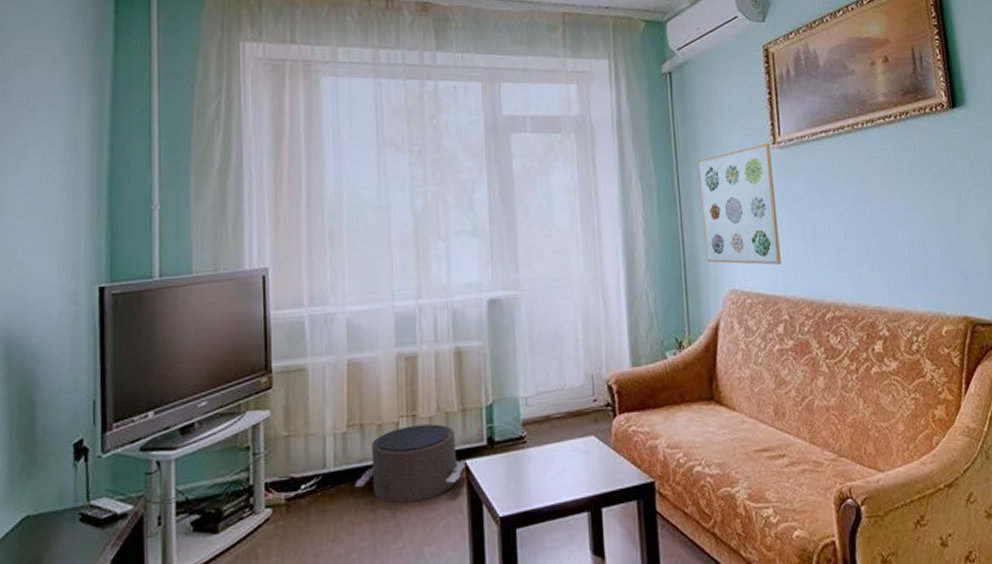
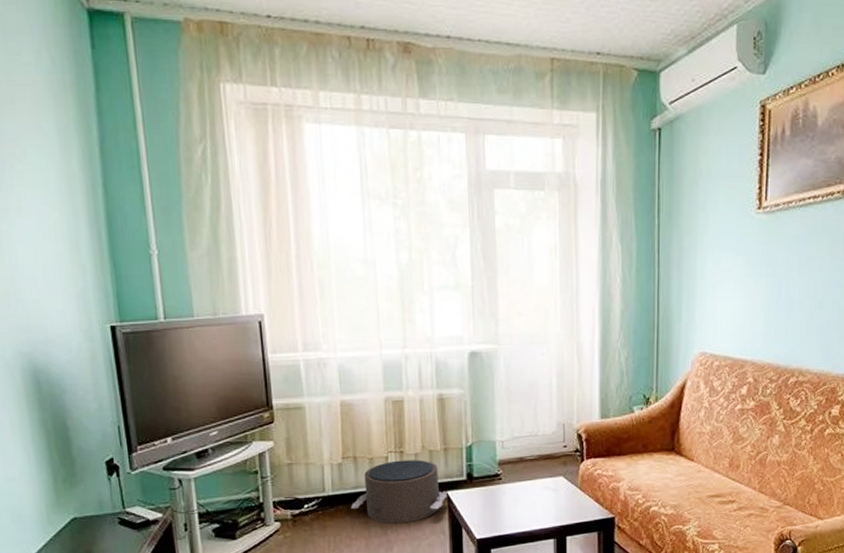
wall art: present [698,143,781,265] -> none [679,208,755,330]

